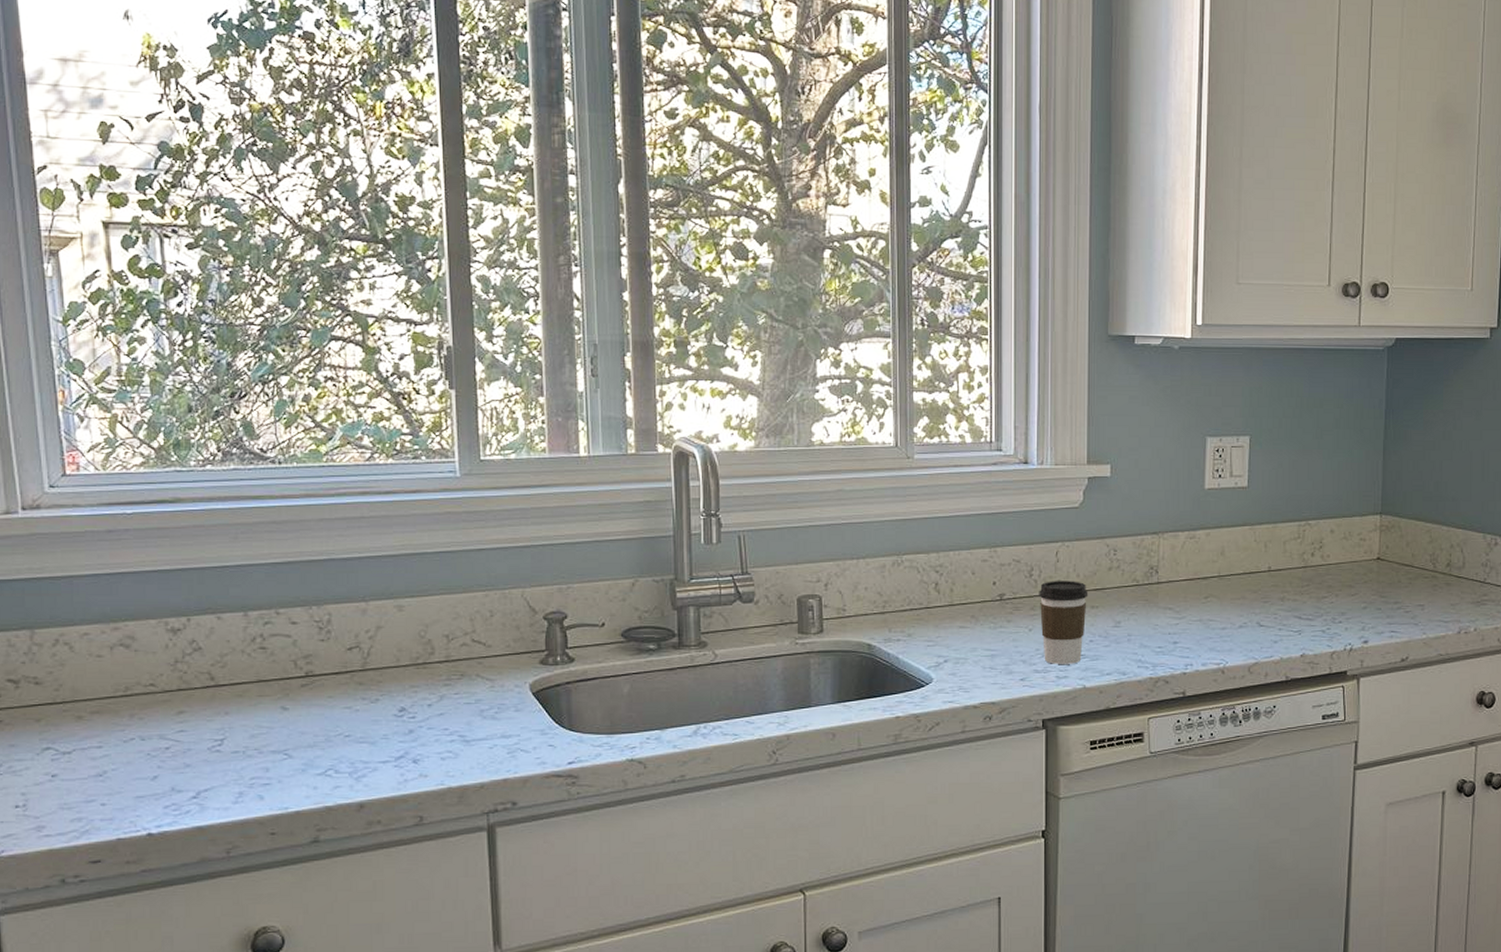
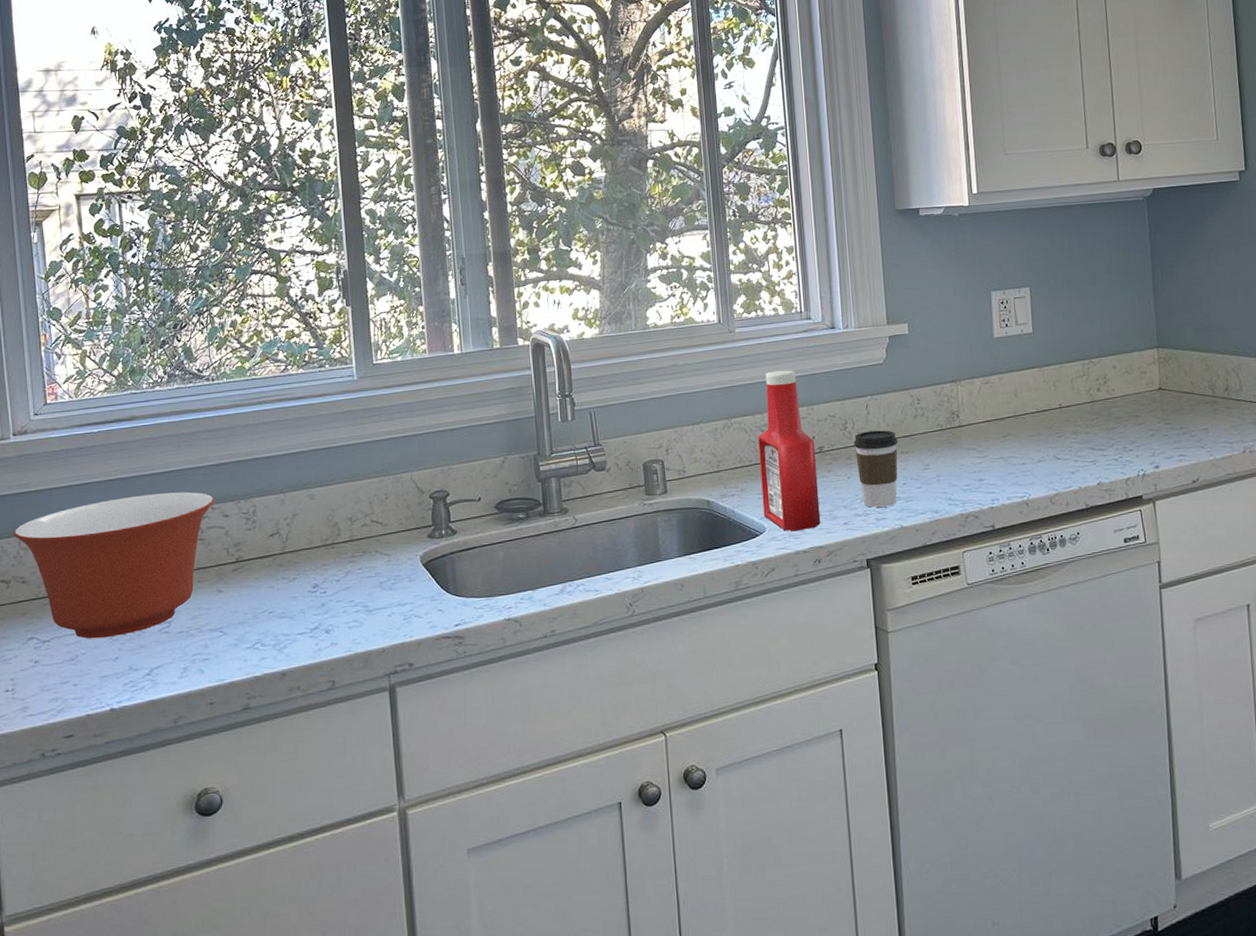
mixing bowl: none [23,591,280,754] -> present [14,492,214,639]
ketchup bottle: none [931,506,995,685] -> present [758,370,821,532]

